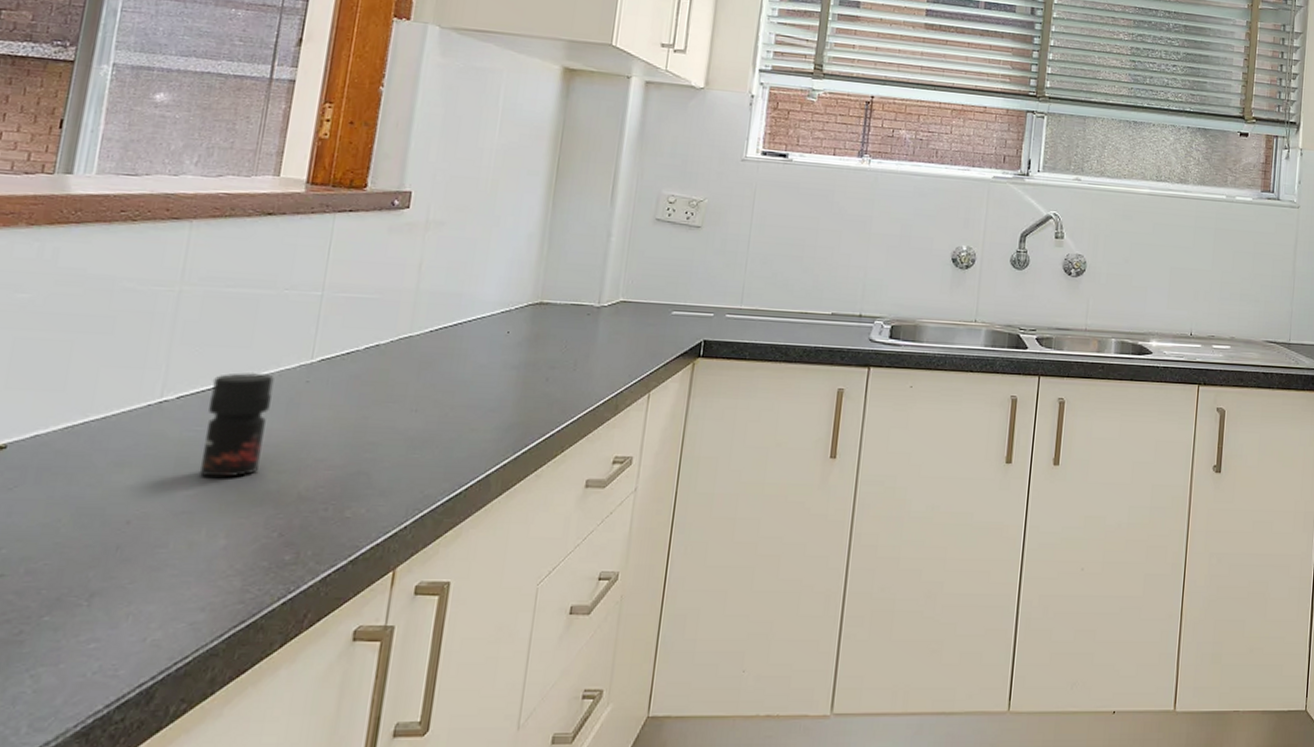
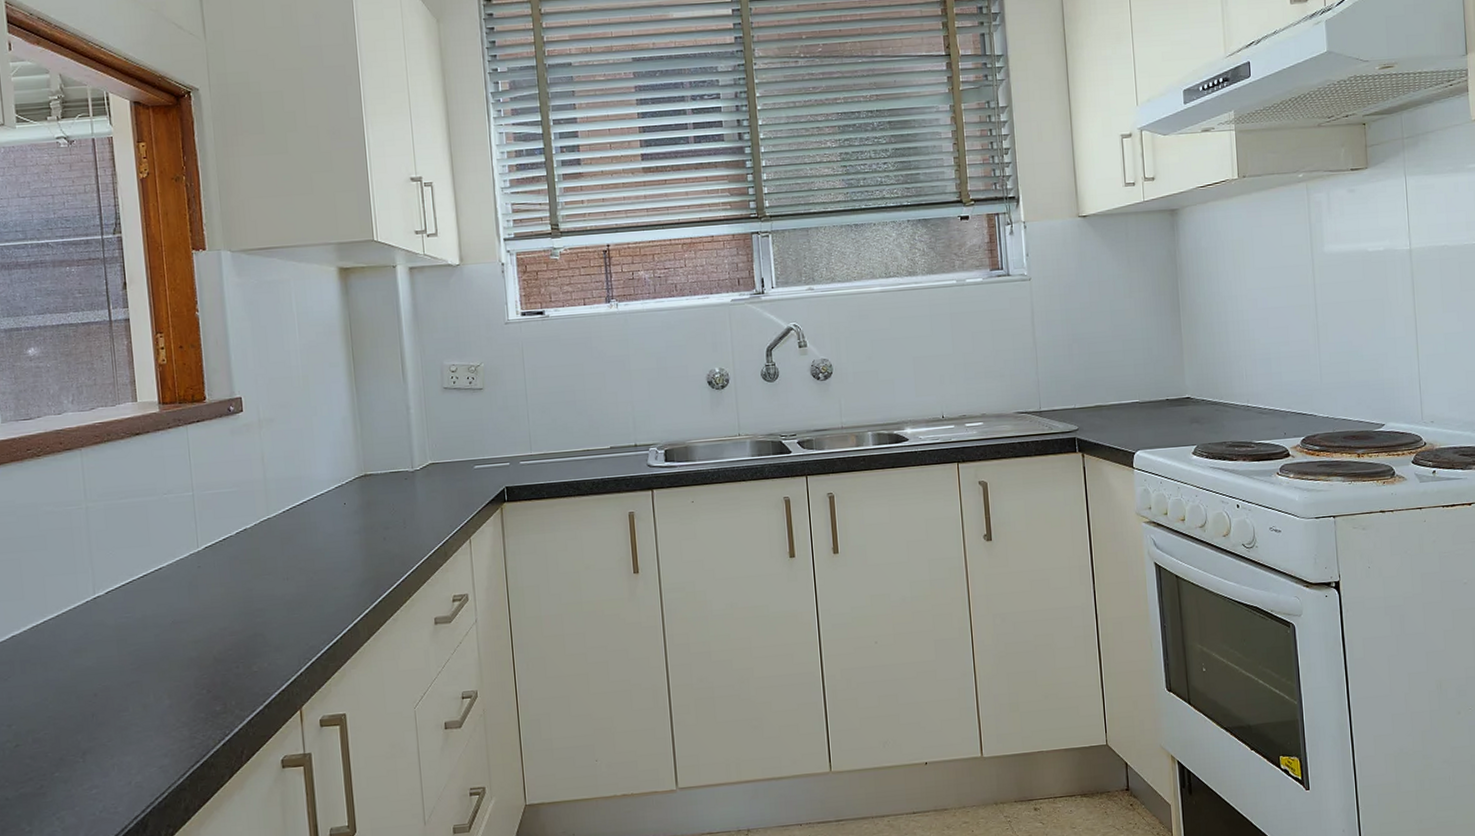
jar: present [200,372,274,478] -> none [128,564,179,653]

